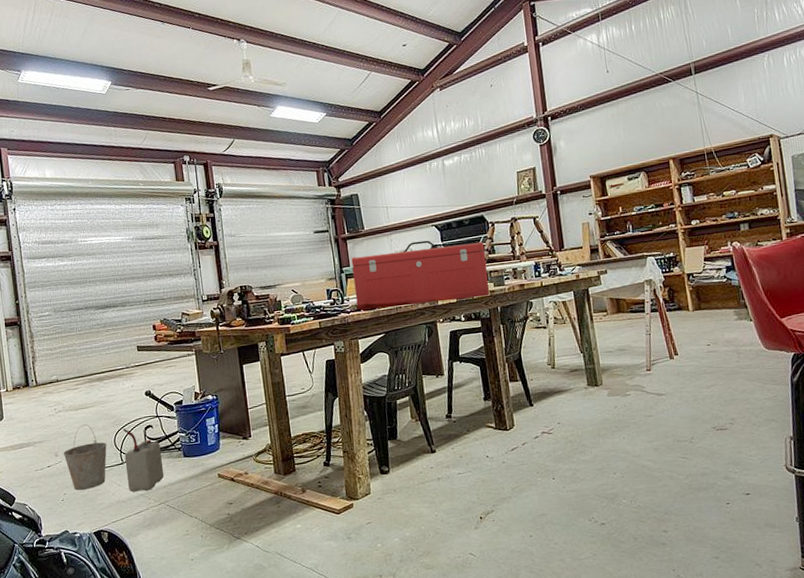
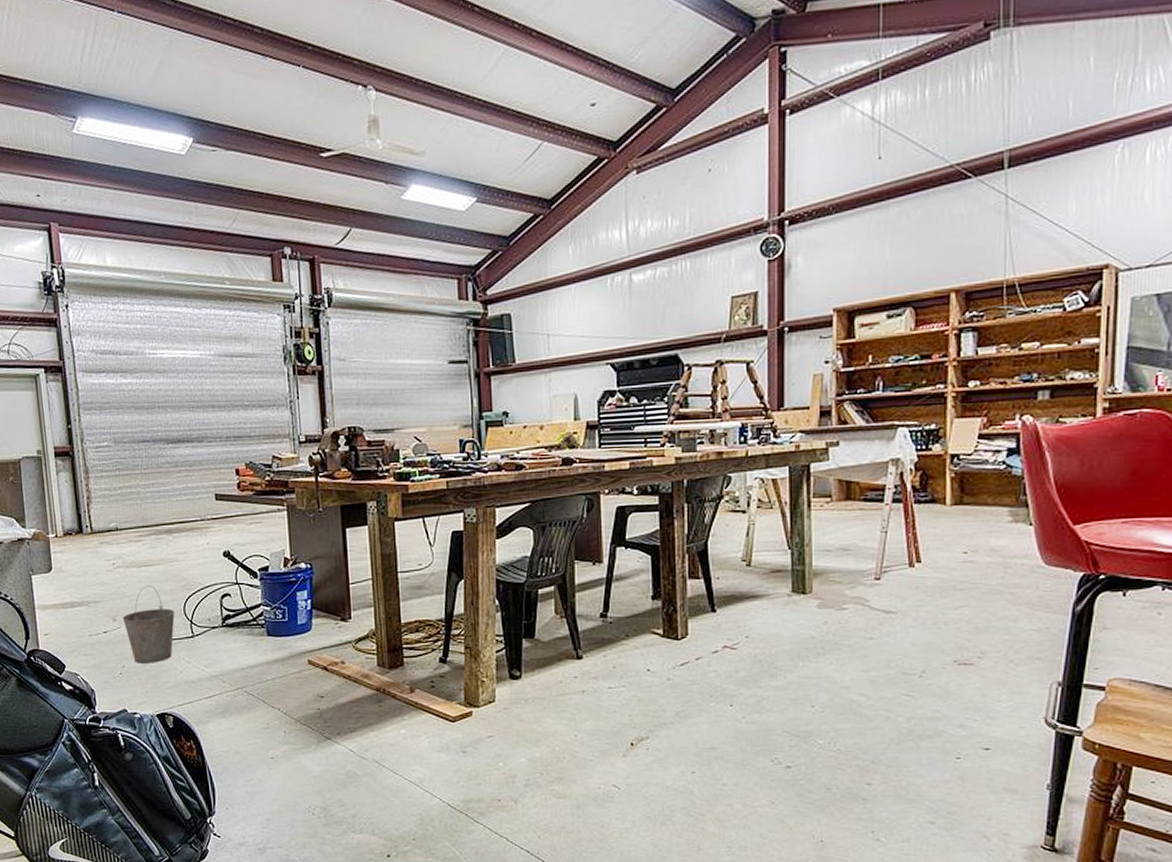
fuel can: present [122,428,165,492] -> none [194,594,243,672]
toolbox: present [351,240,489,311] -> none [495,383,676,471]

